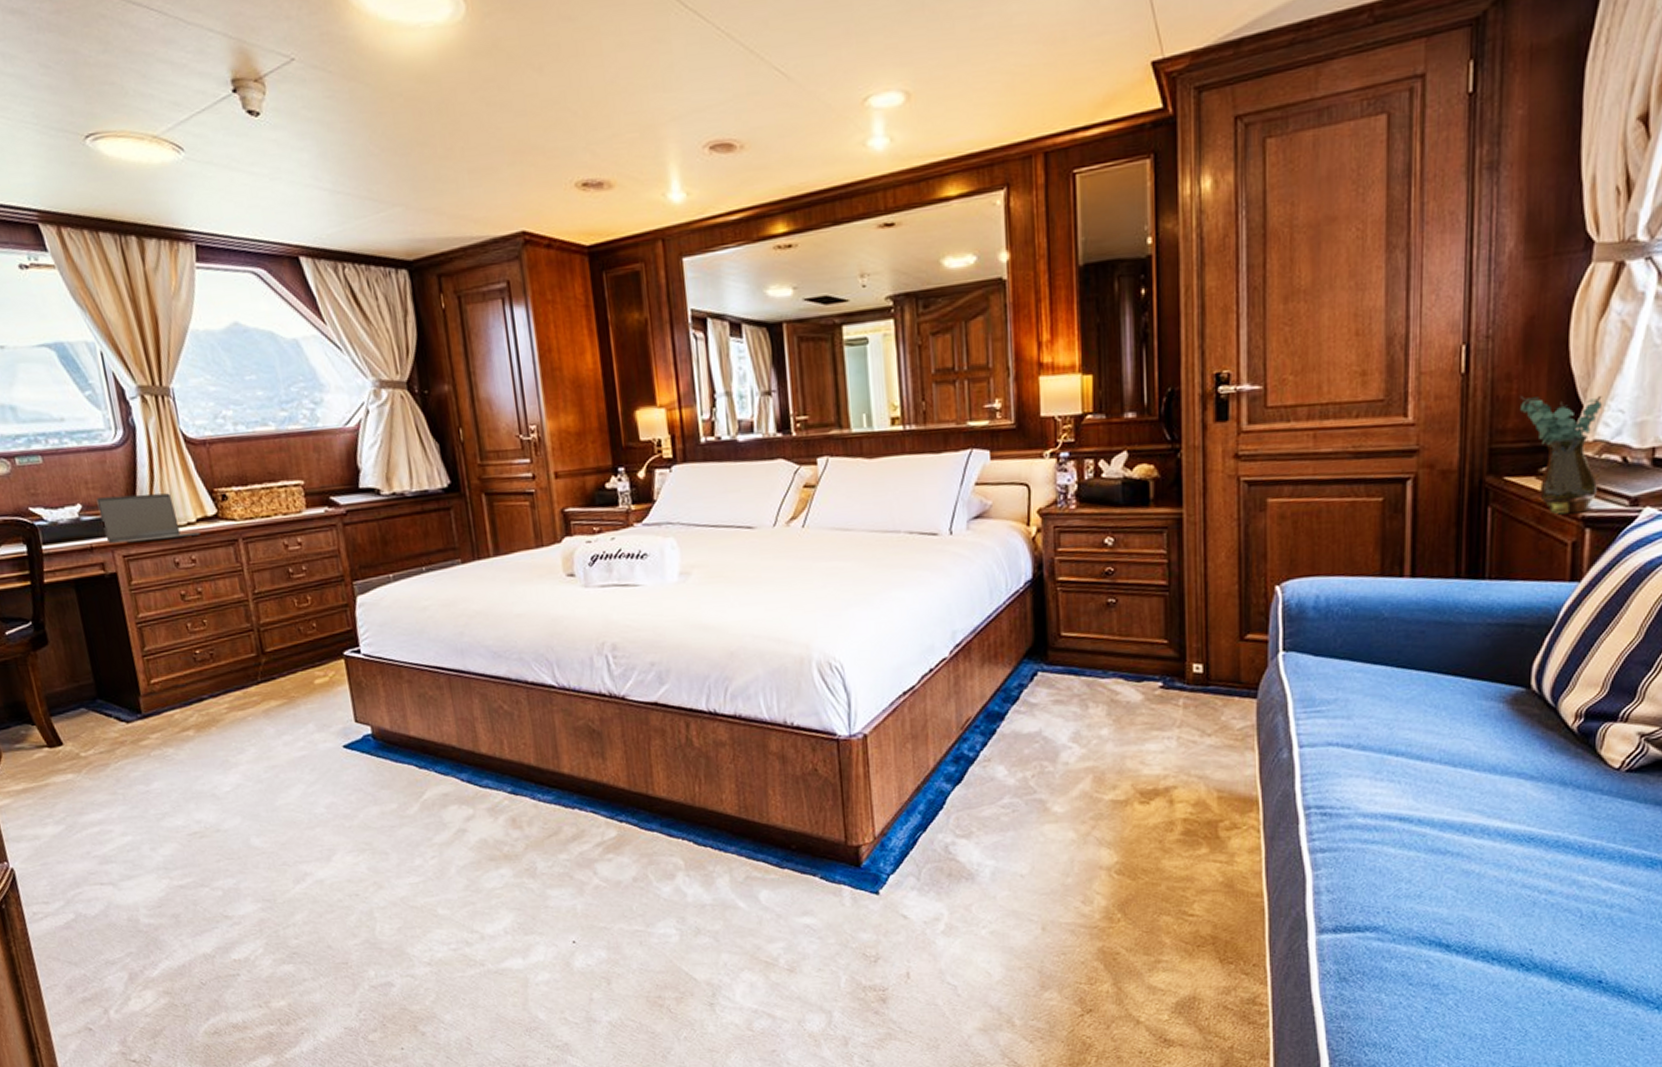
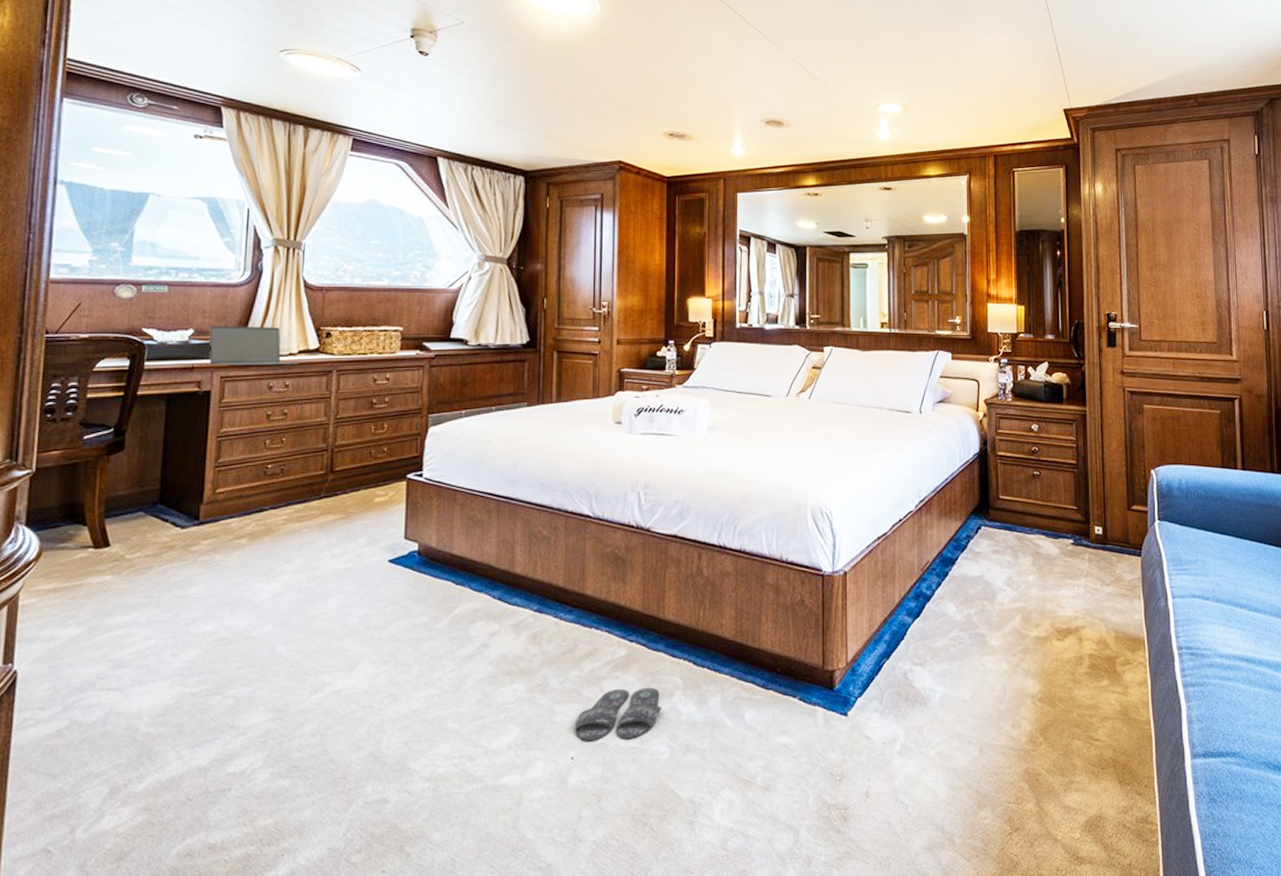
slippers: none [571,868,665,926] -> present [575,687,662,742]

